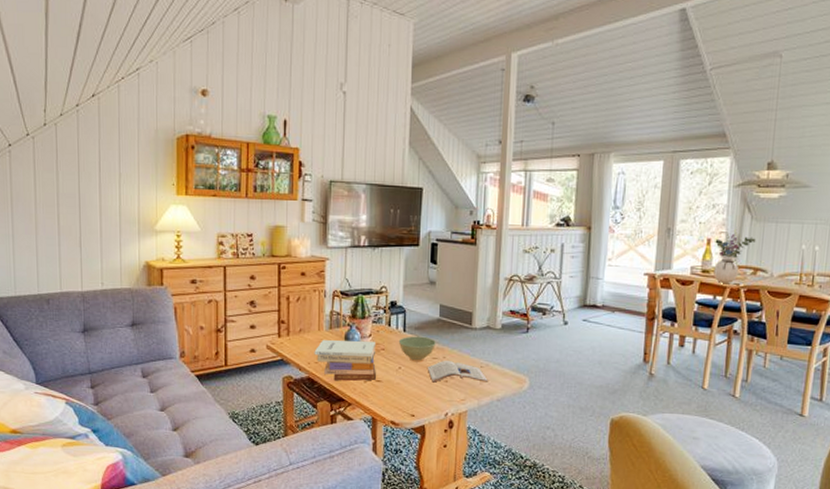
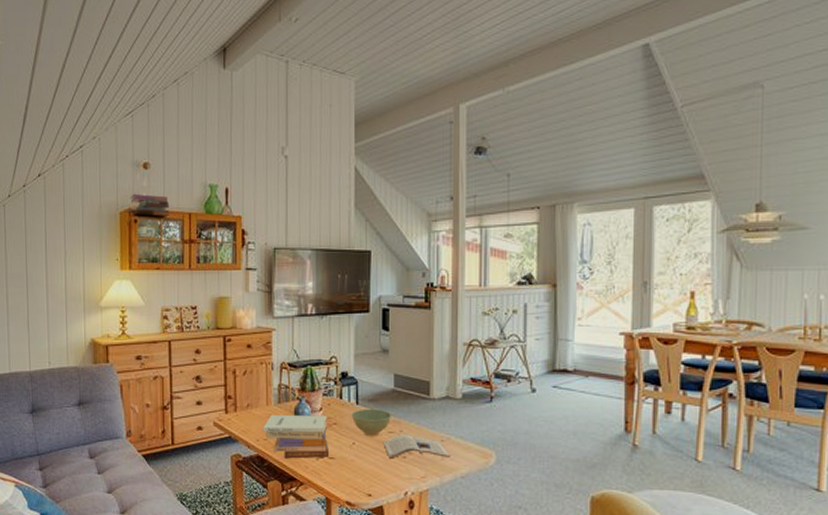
books: none [183,121,227,147] -> present [126,194,169,219]
bouquet: present [713,229,756,283] -> none [700,280,748,340]

